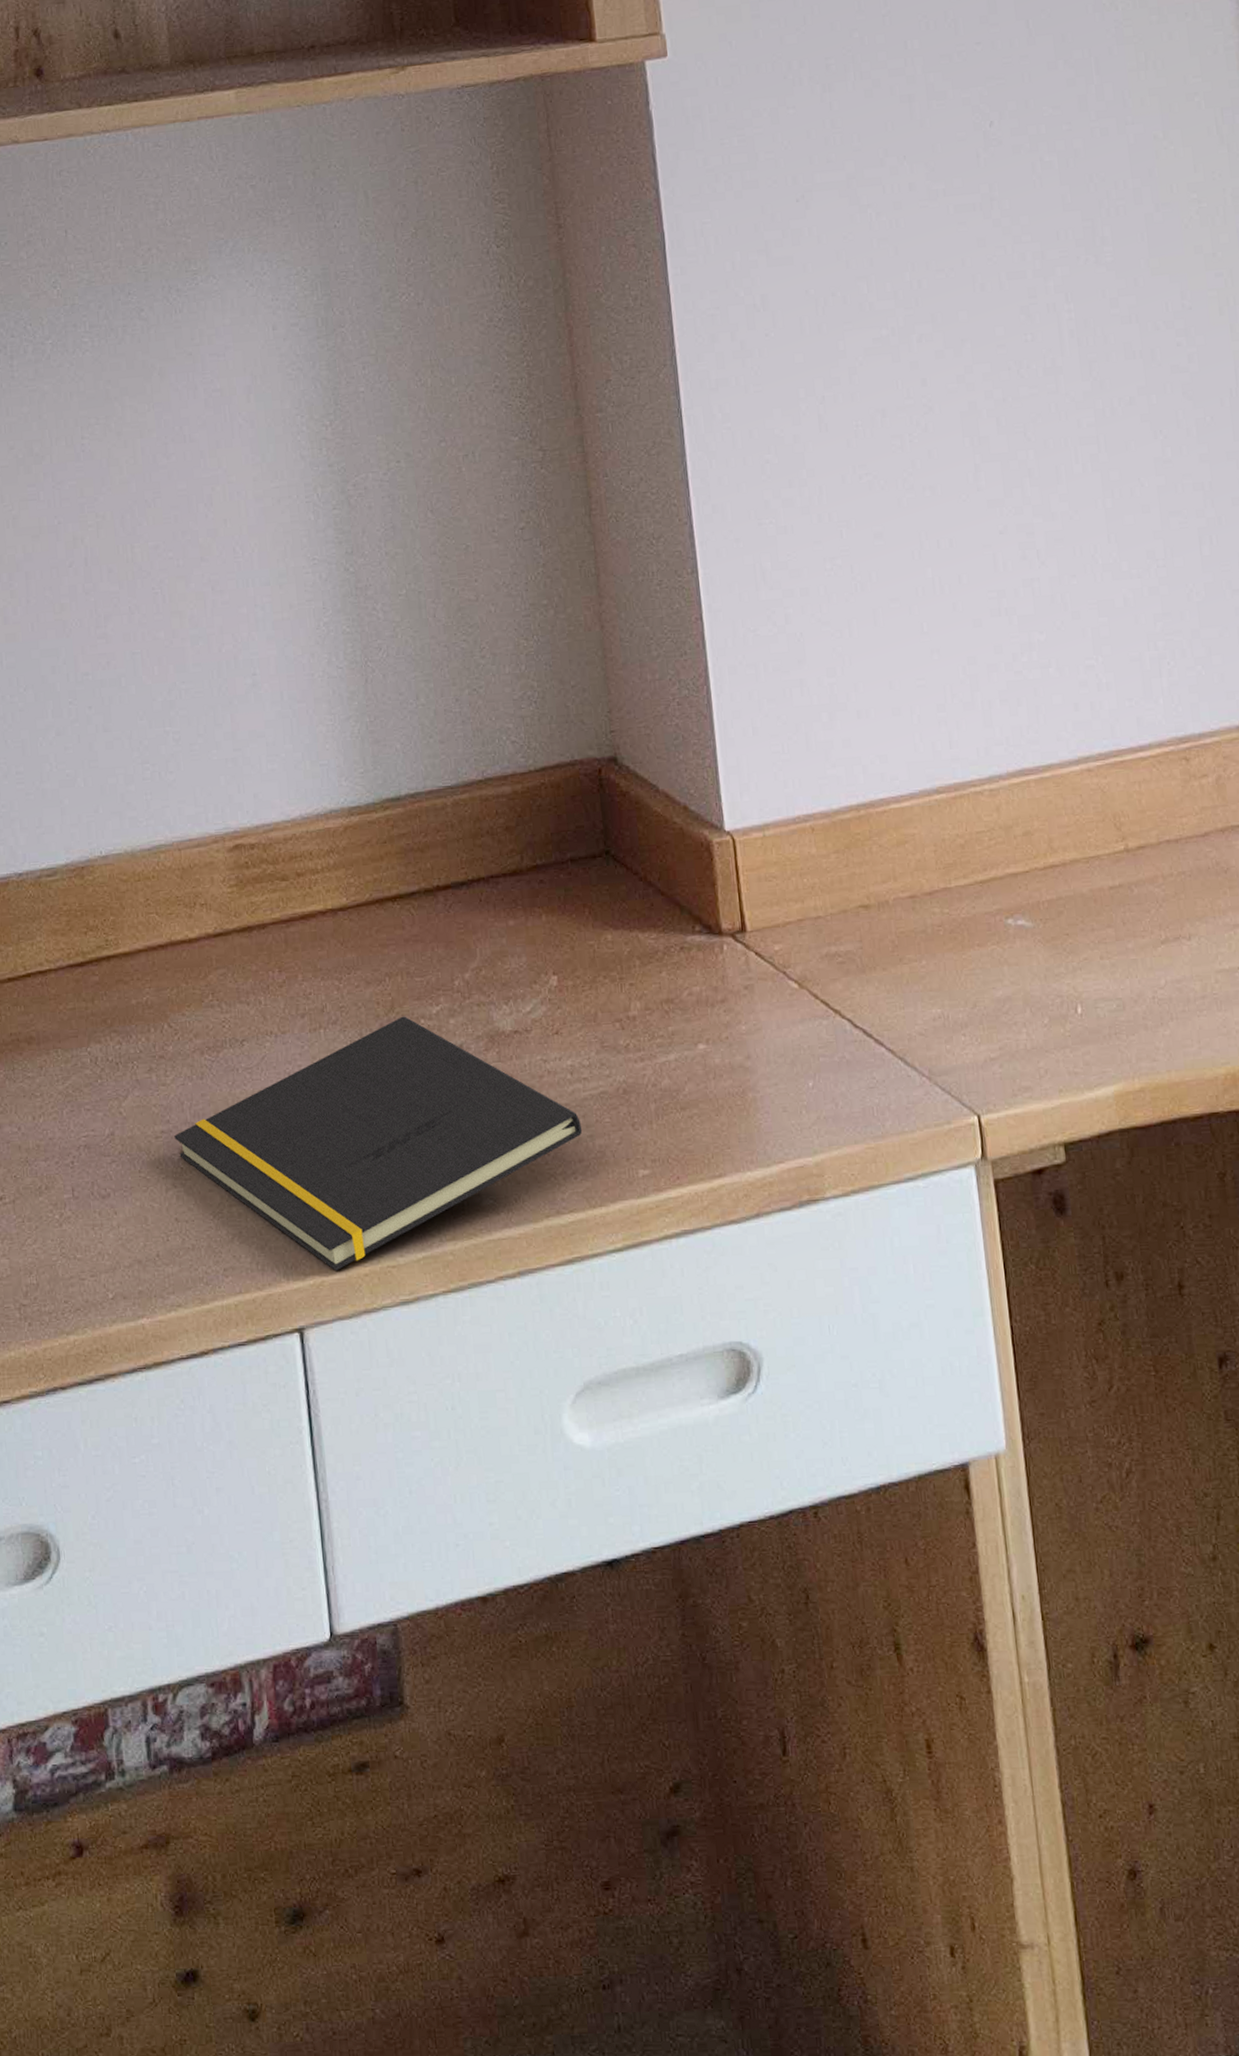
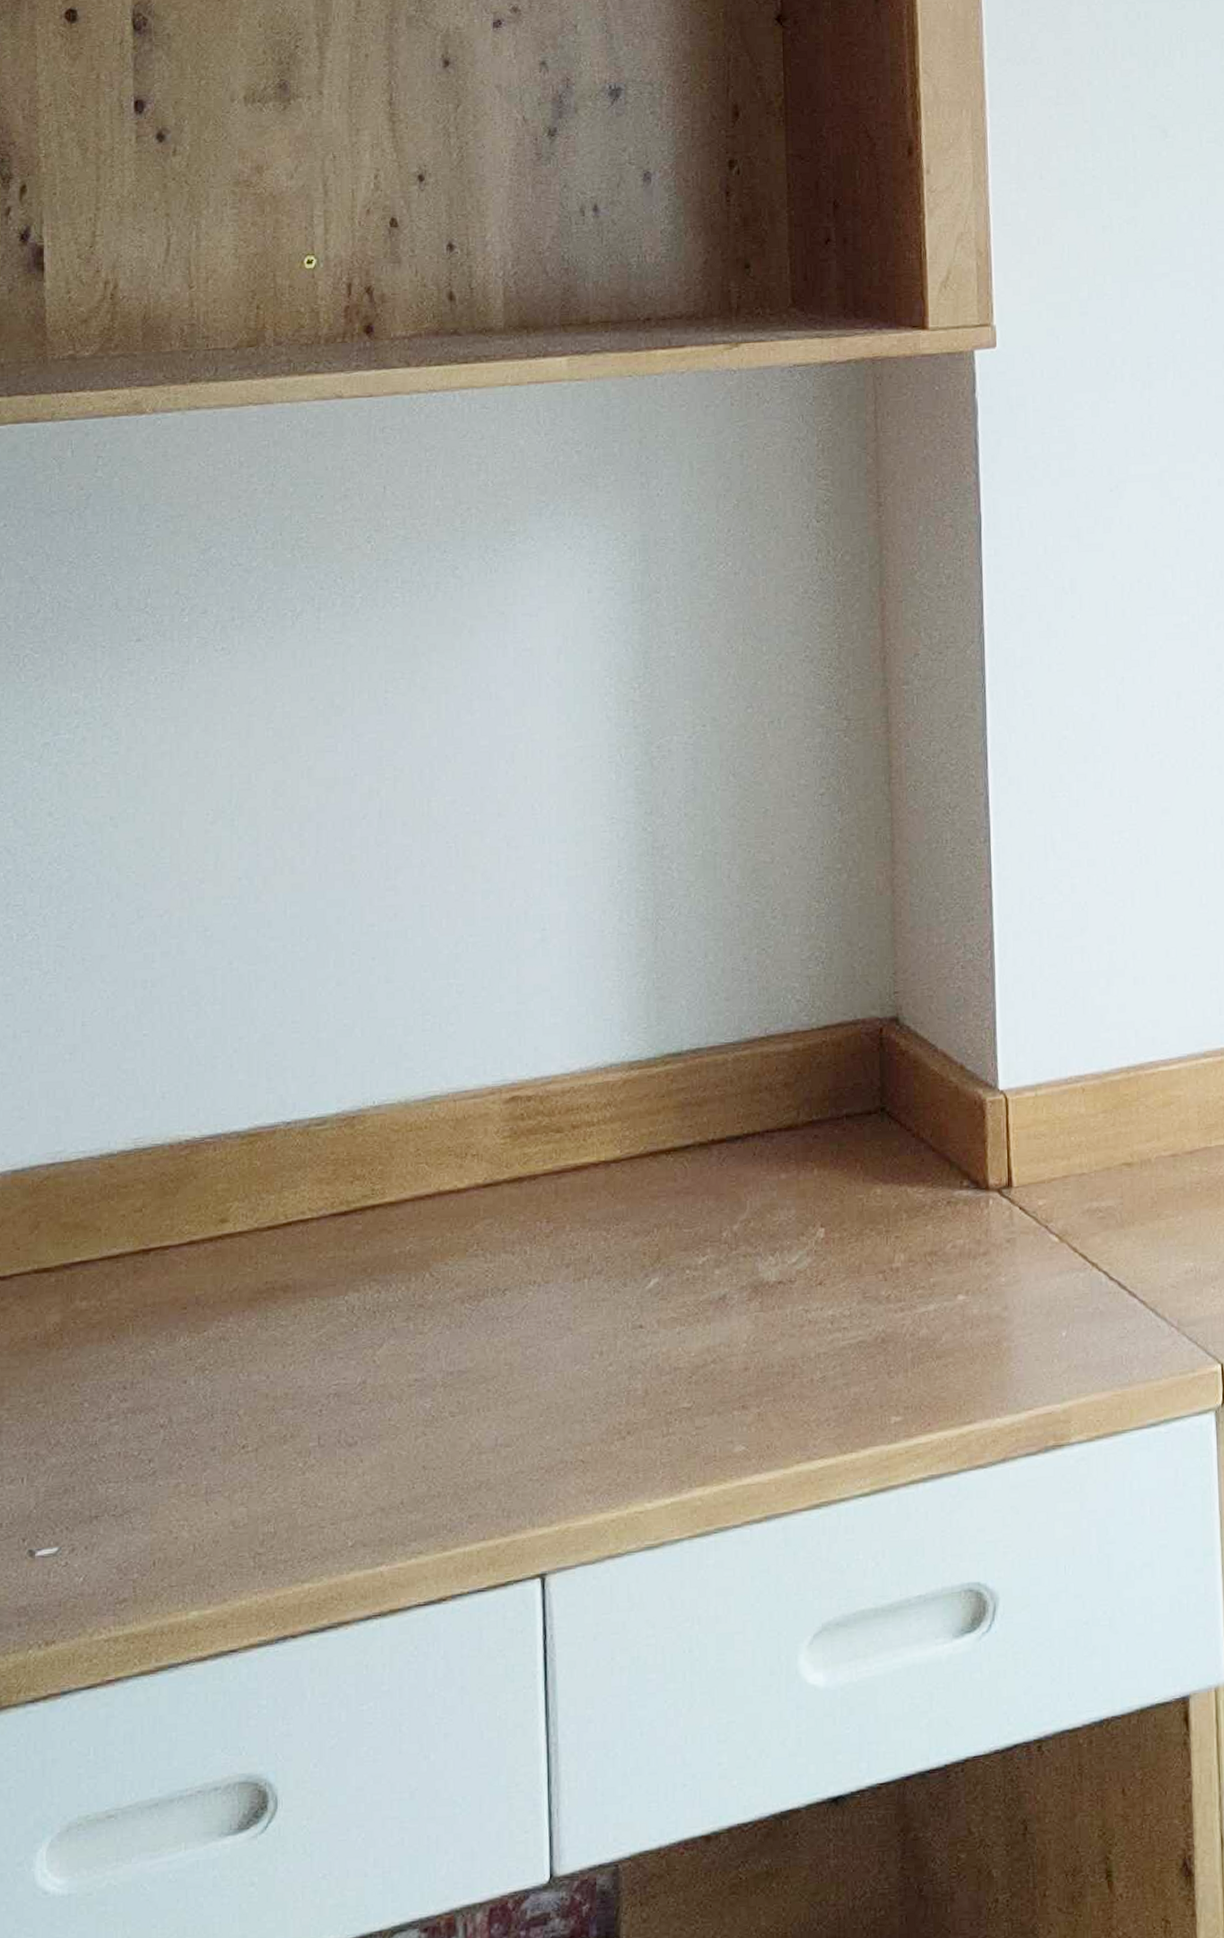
notepad: present [174,1016,583,1270] -> none [428,1266,839,1516]

